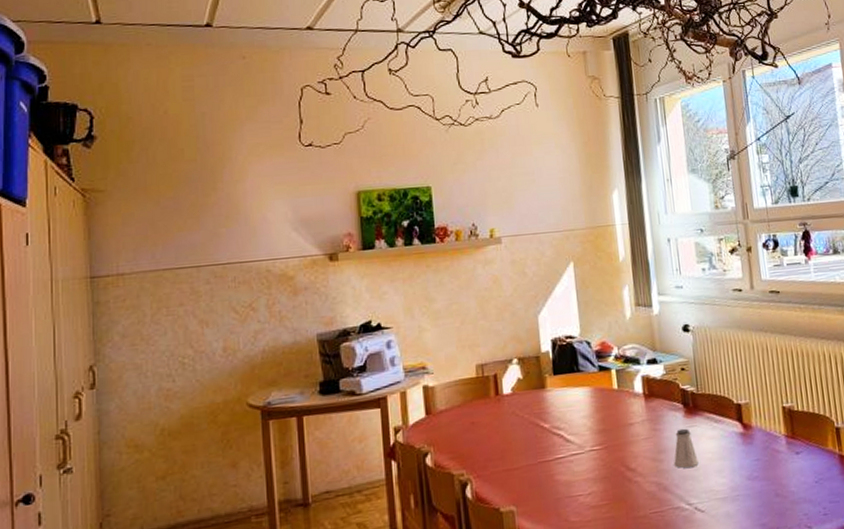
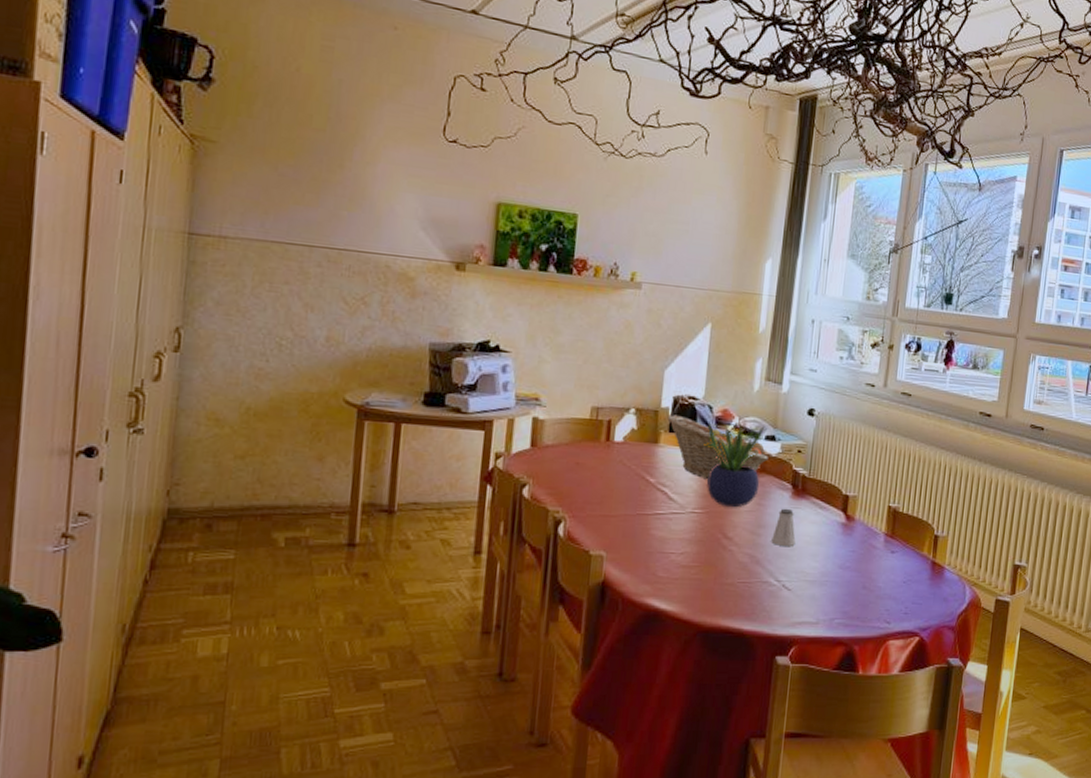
fruit basket: none [549,356,654,415] -> present [667,414,768,480]
potted plant: none [588,350,651,439] -> present [702,422,766,508]

